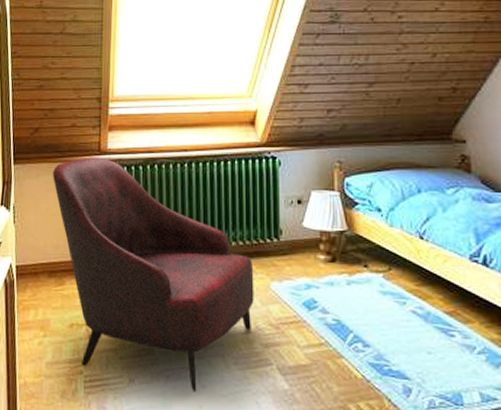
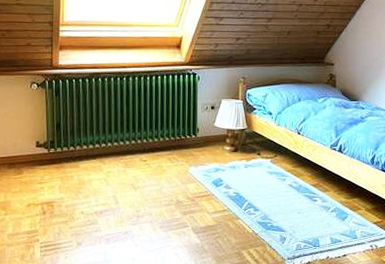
armchair: present [52,157,254,392] -> none [10,71,177,249]

